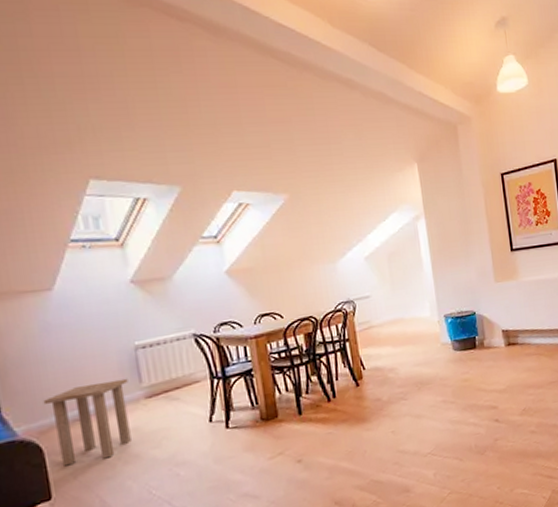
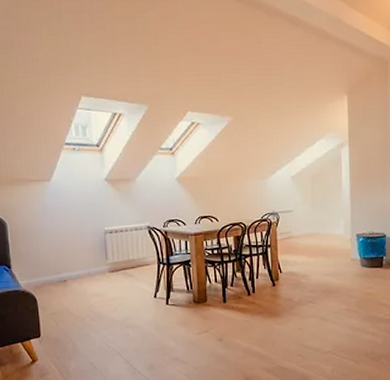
side table: present [43,378,131,467] -> none [39,255,98,315]

